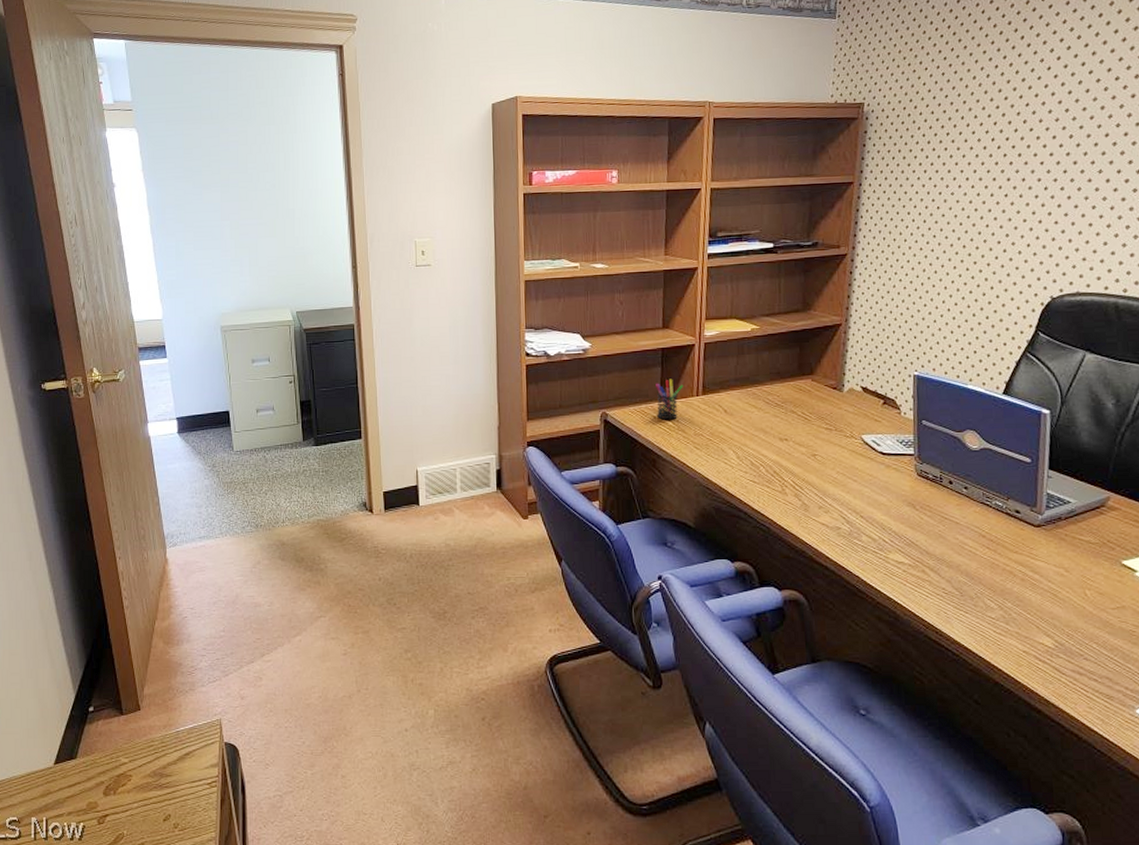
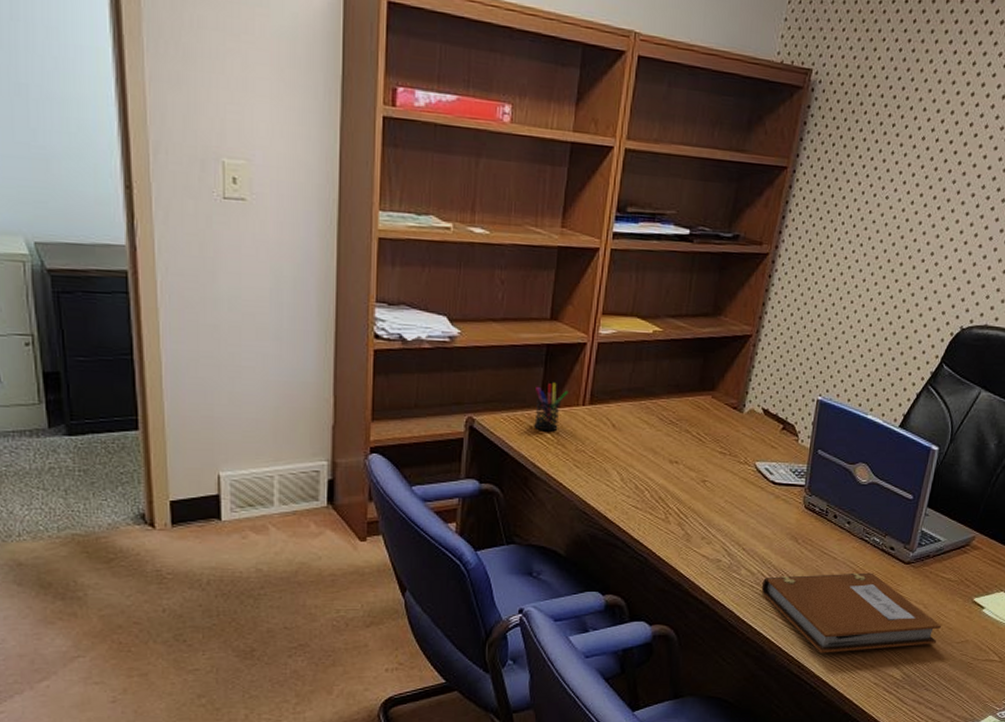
notebook: none [884,536,1089,619] -> present [761,572,941,654]

